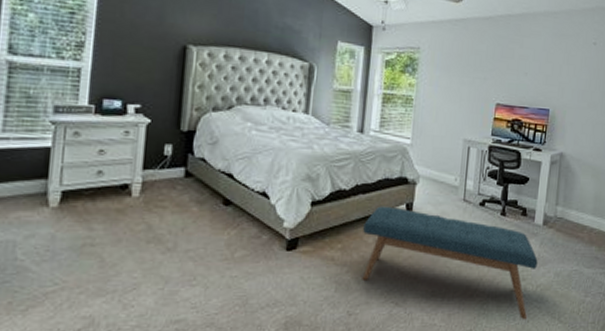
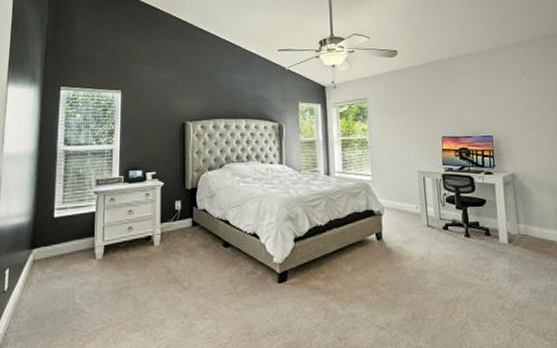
bench: present [362,206,538,320] -> none [341,237,512,339]

